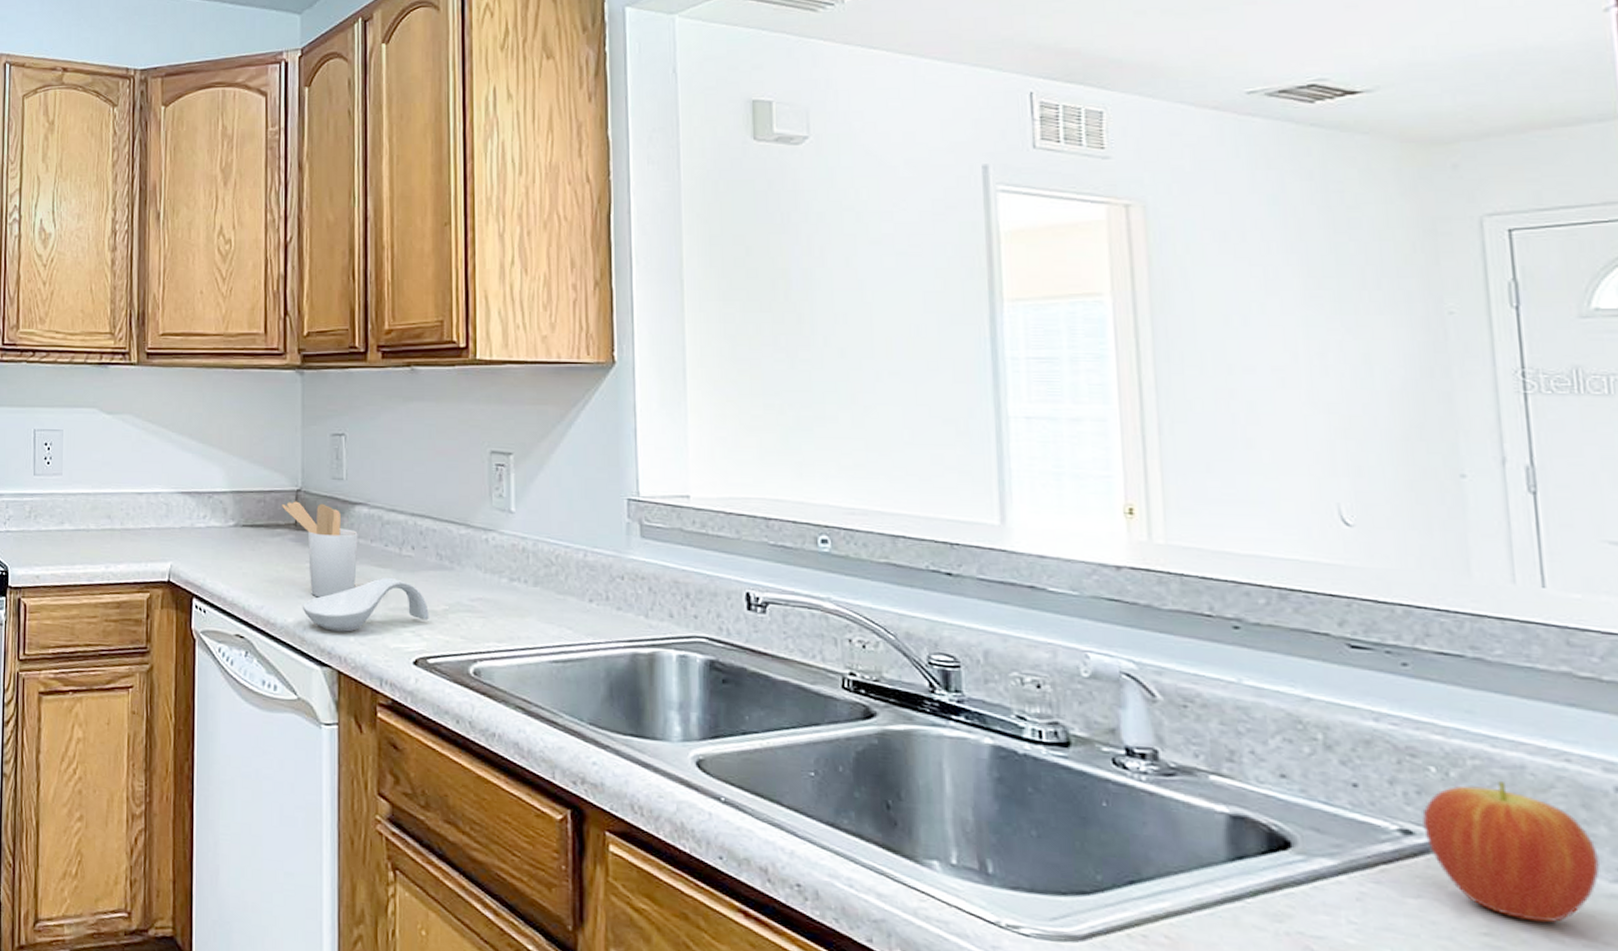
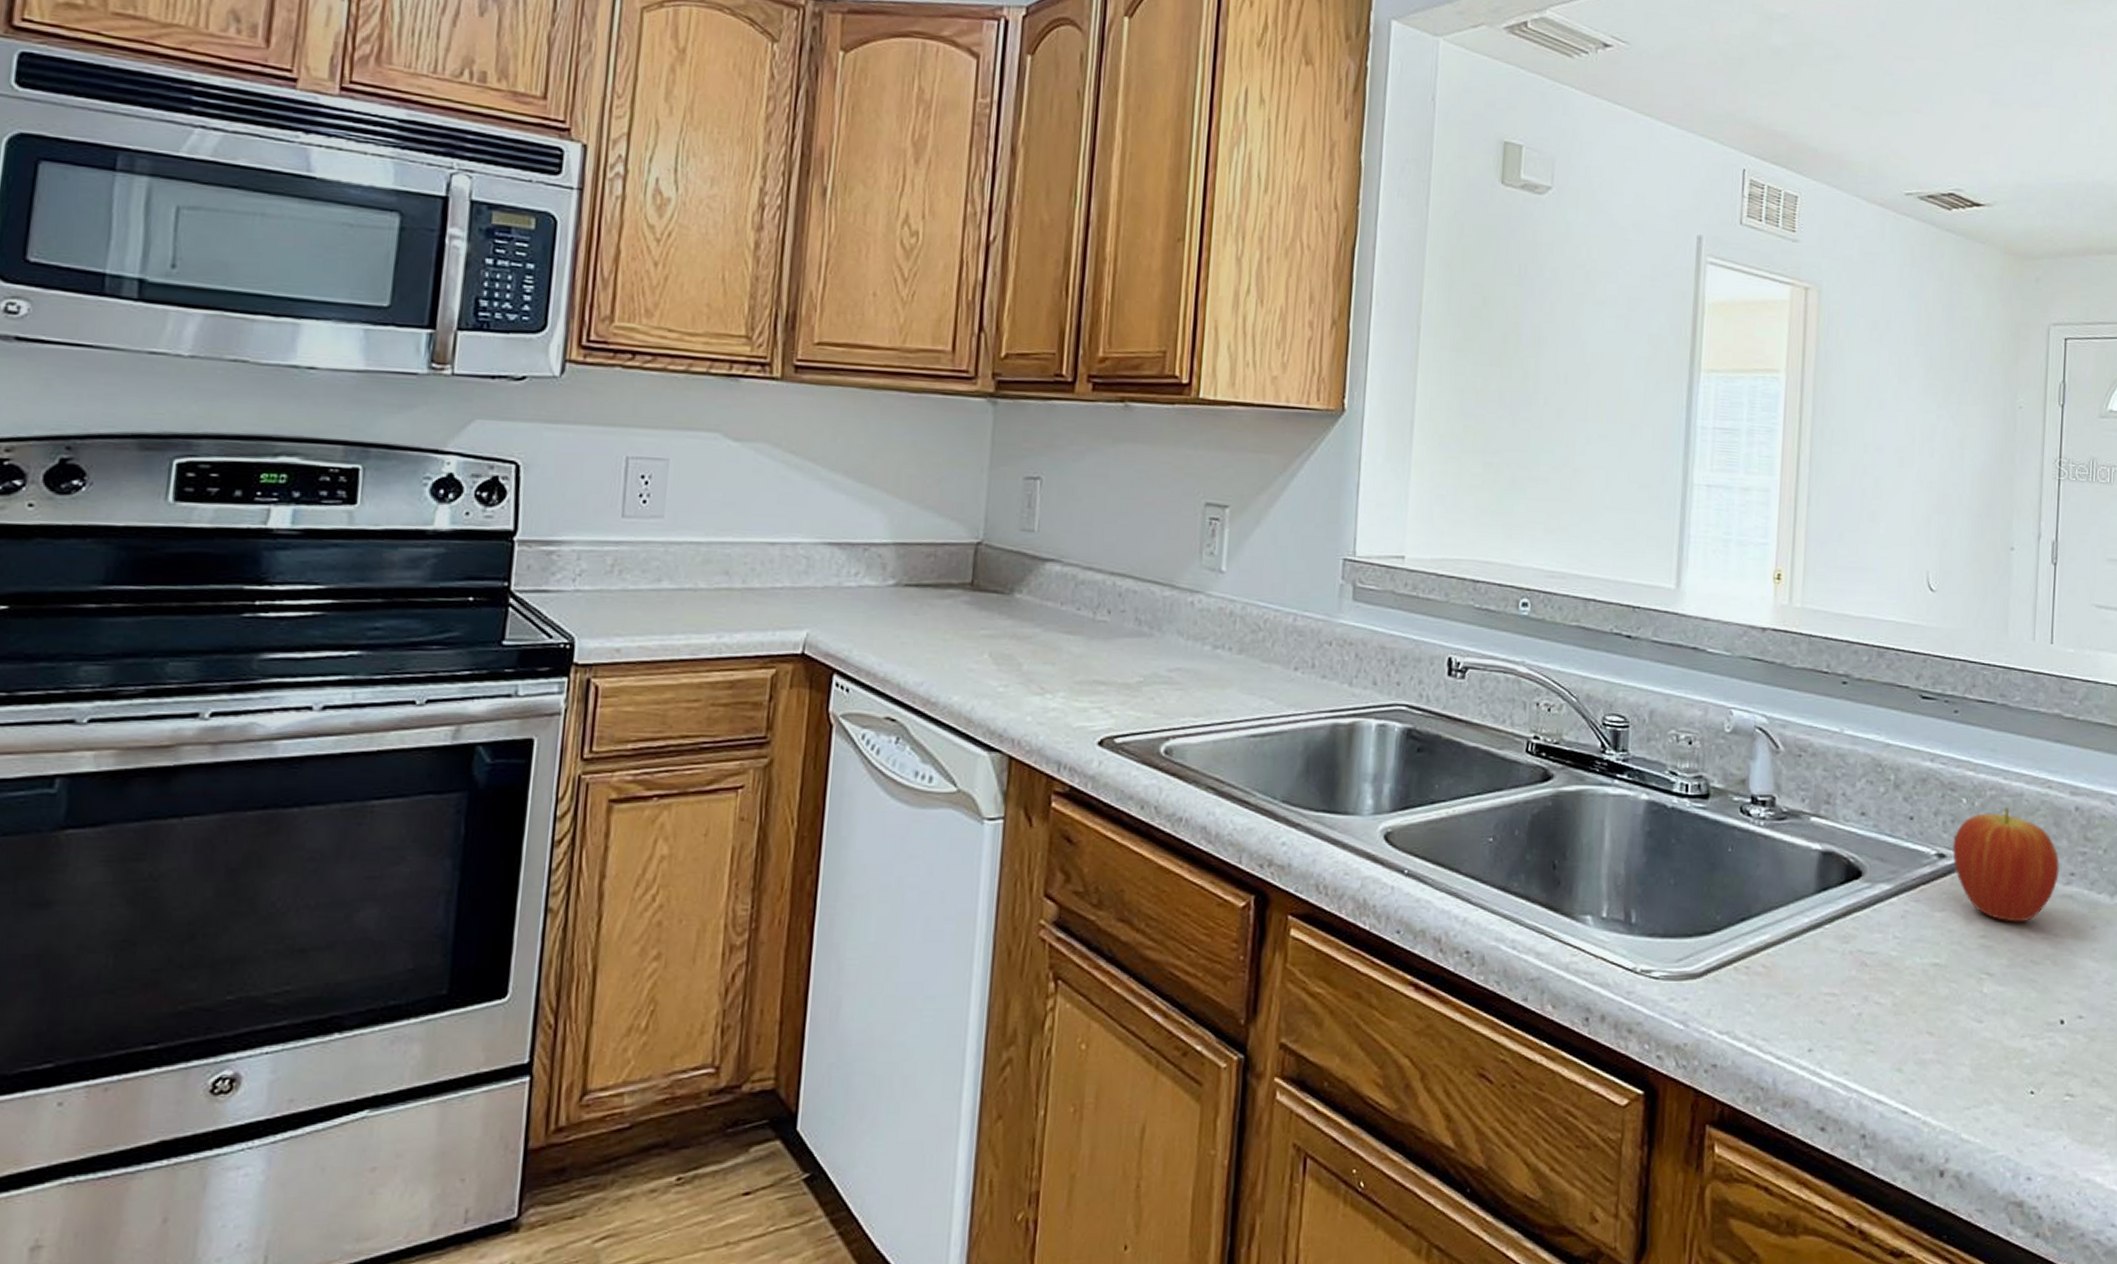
utensil holder: present [282,501,358,598] -> none [957,556,1047,671]
spoon rest: present [302,578,429,632] -> none [971,647,1121,711]

